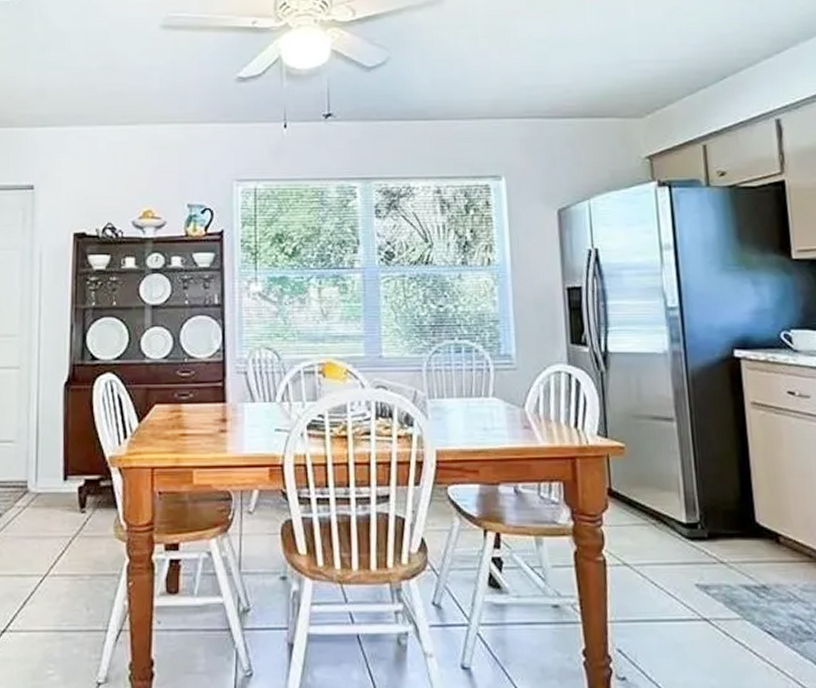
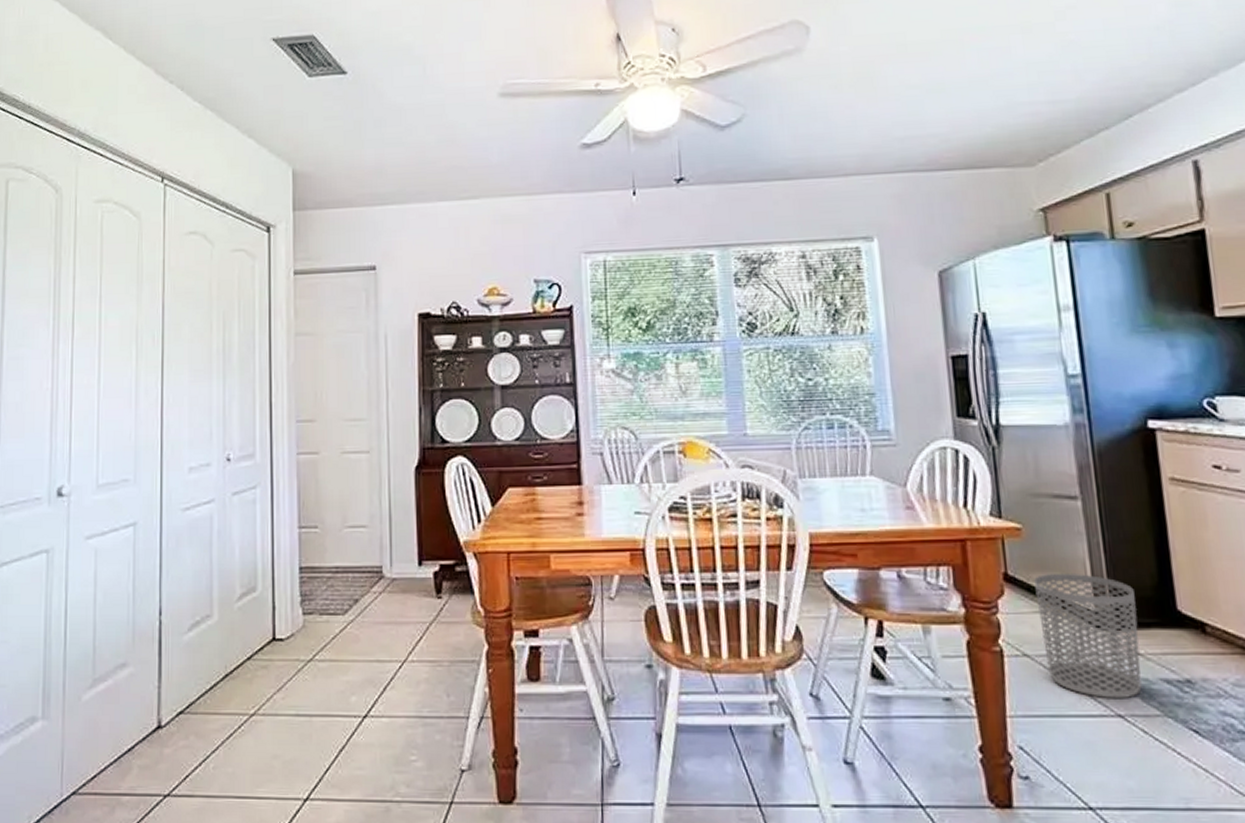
waste bin: none [634,489,725,603] -> present [1034,574,1142,698]

